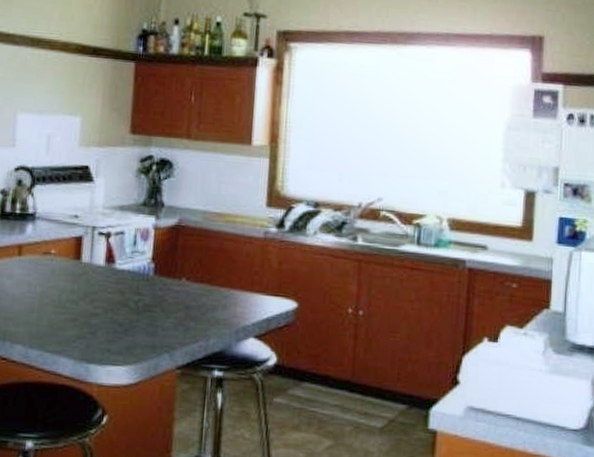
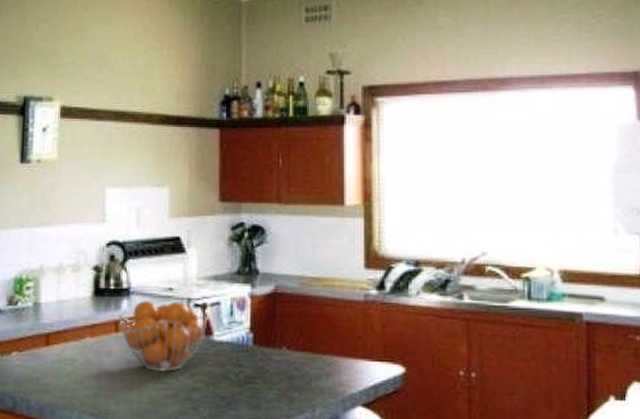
fruit basket: none [23,225,113,297] -> present [119,300,210,373]

